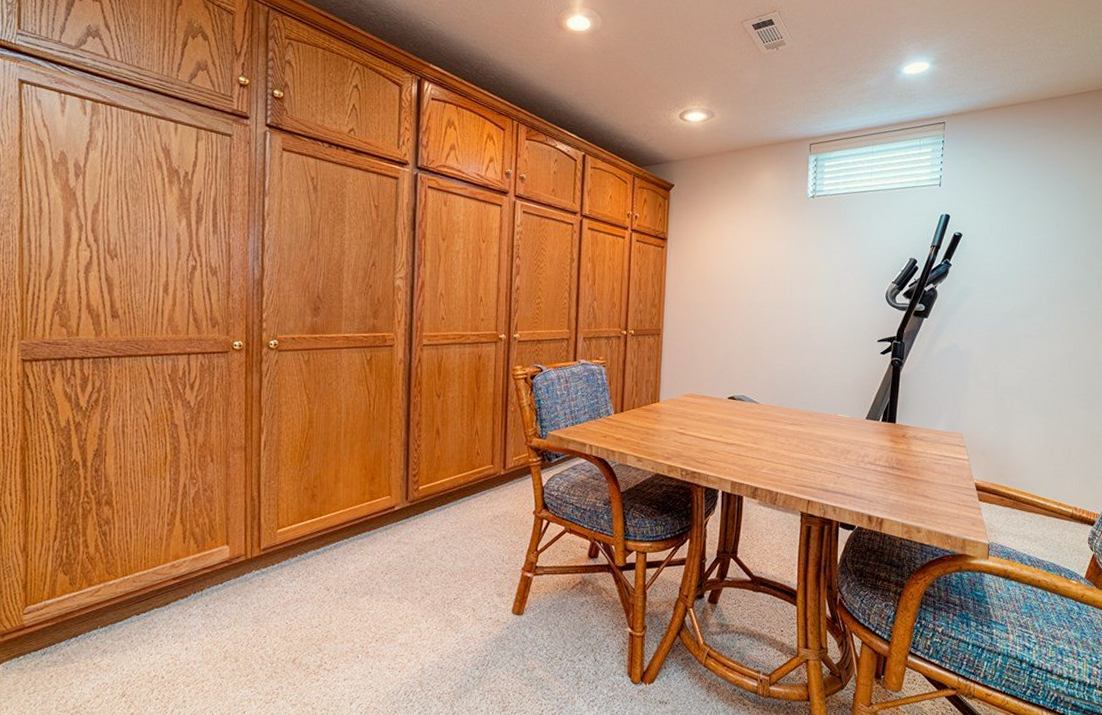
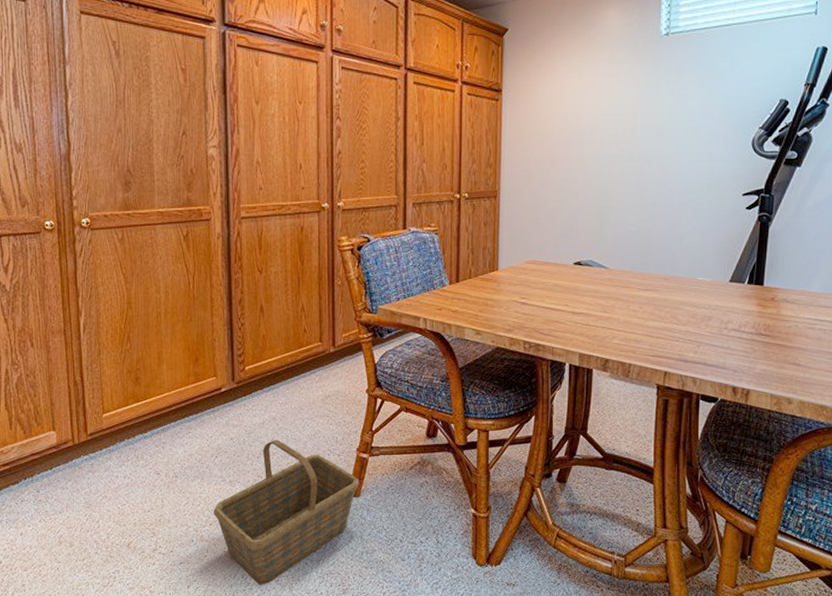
basket: none [380,558,523,703] -> present [213,440,359,586]

